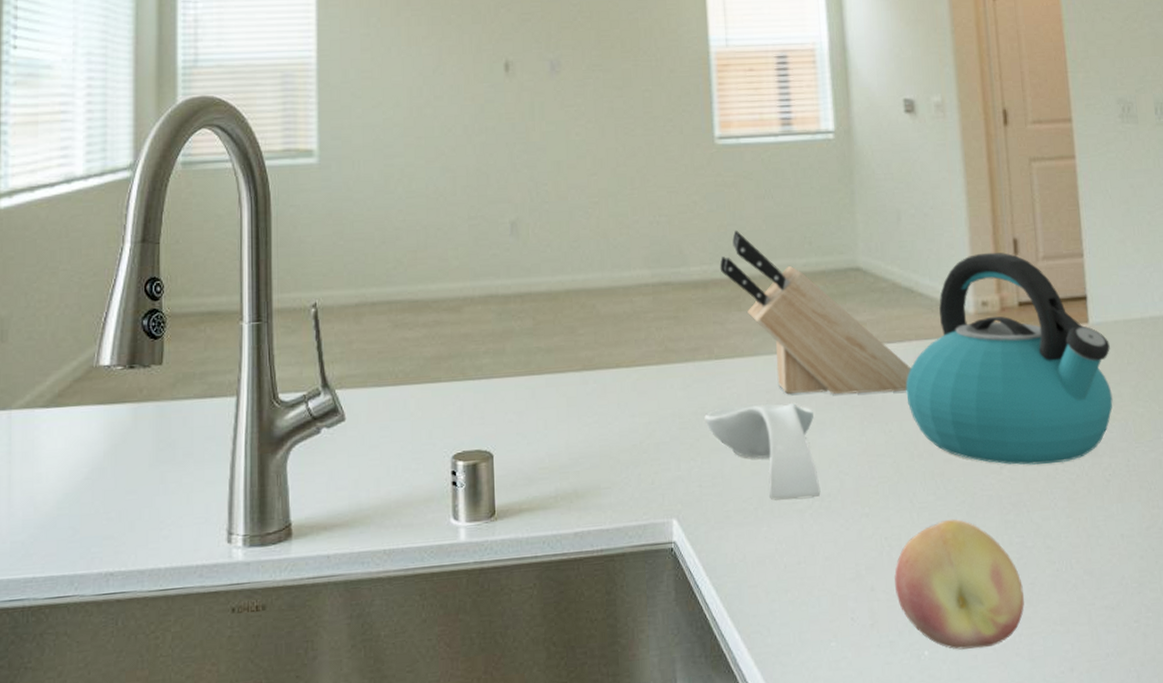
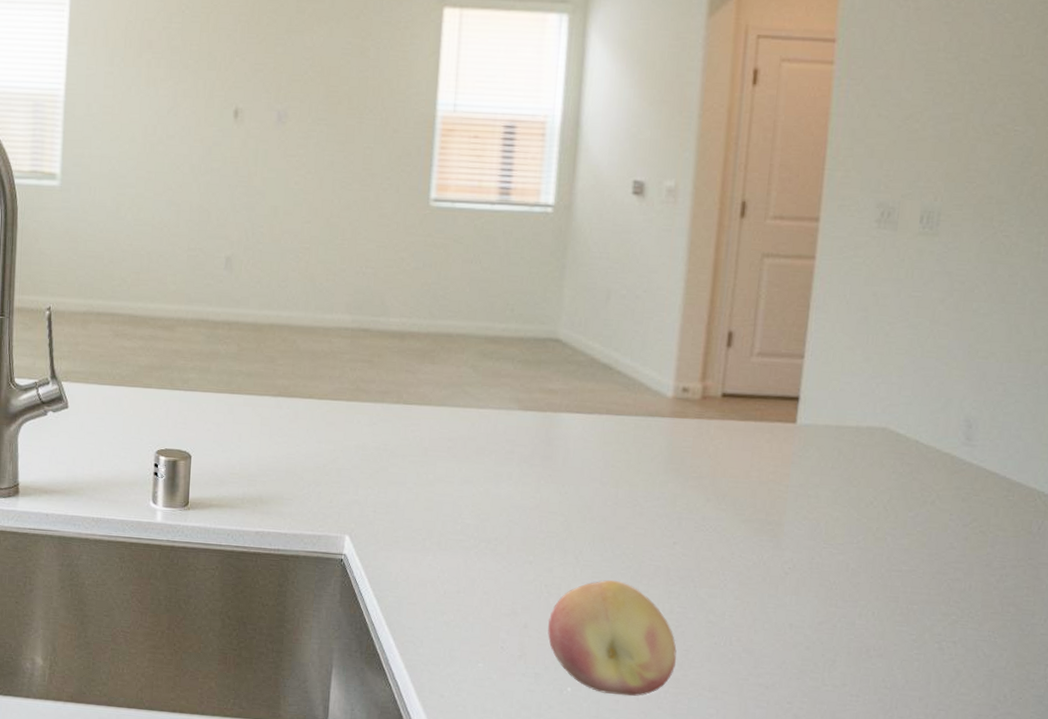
spoon rest: present [704,403,821,501] -> none [386,447,492,539]
knife block: present [719,230,911,395] -> none [418,289,597,459]
kettle: present [905,252,1113,465] -> none [588,341,816,550]

